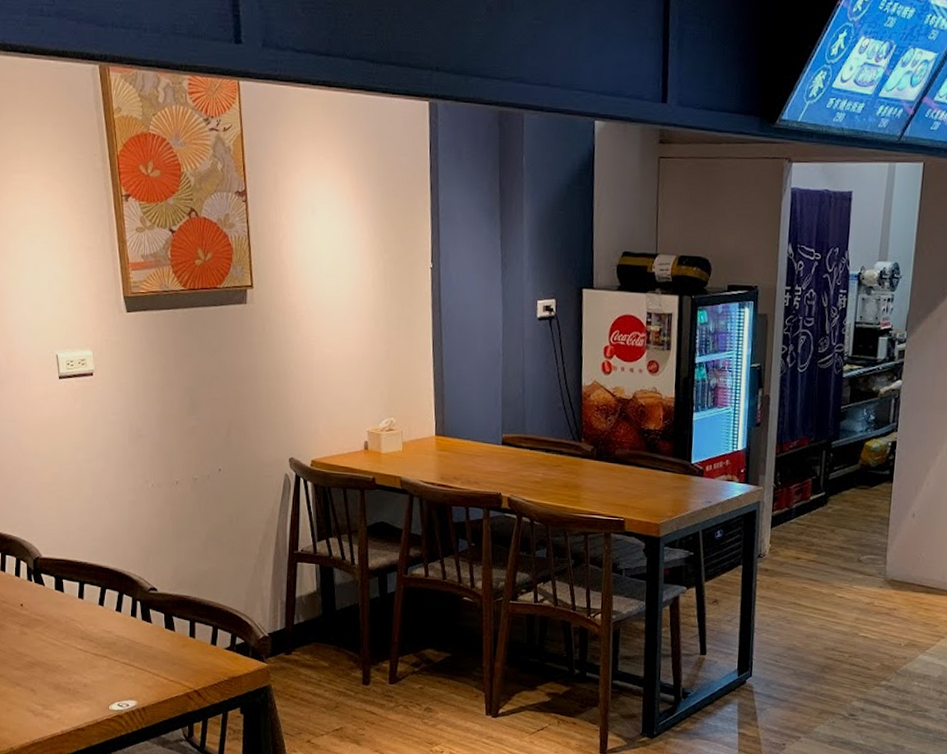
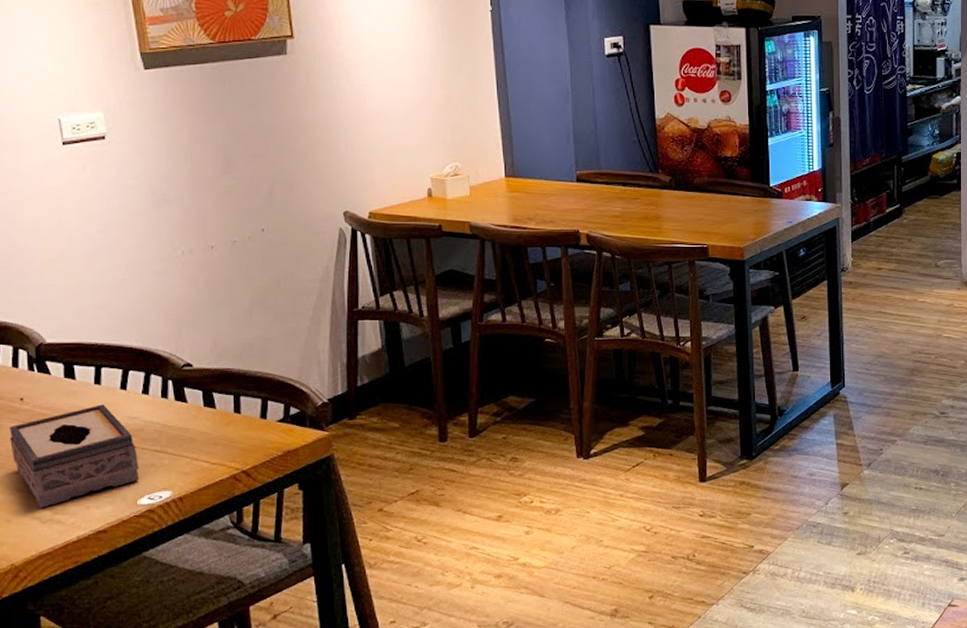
tissue box: none [12,616,112,703] -> present [10,404,140,508]

